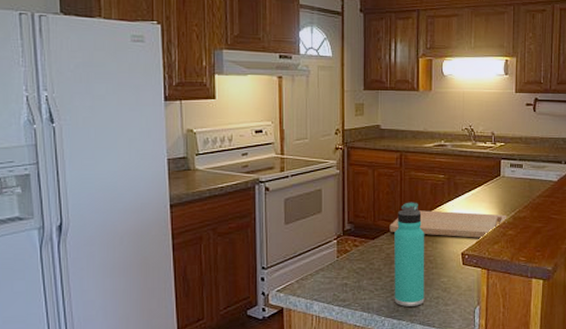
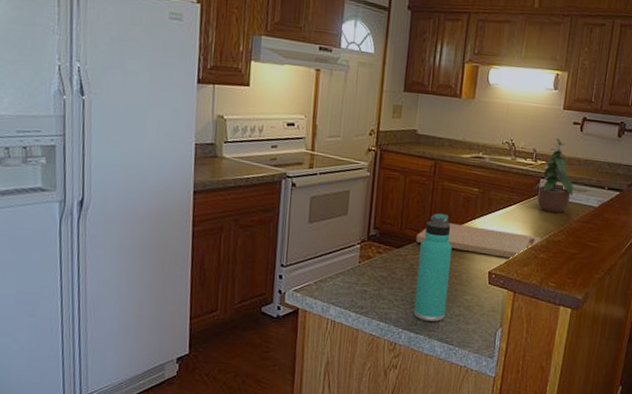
potted plant: none [497,120,533,191] -> present [535,138,574,214]

